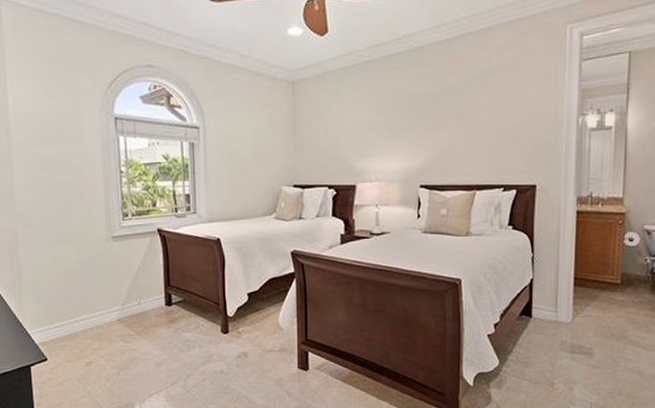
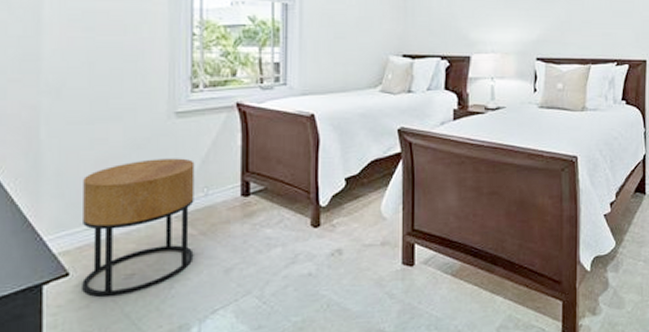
side table: none [51,274,133,379] -> present [82,158,195,298]

